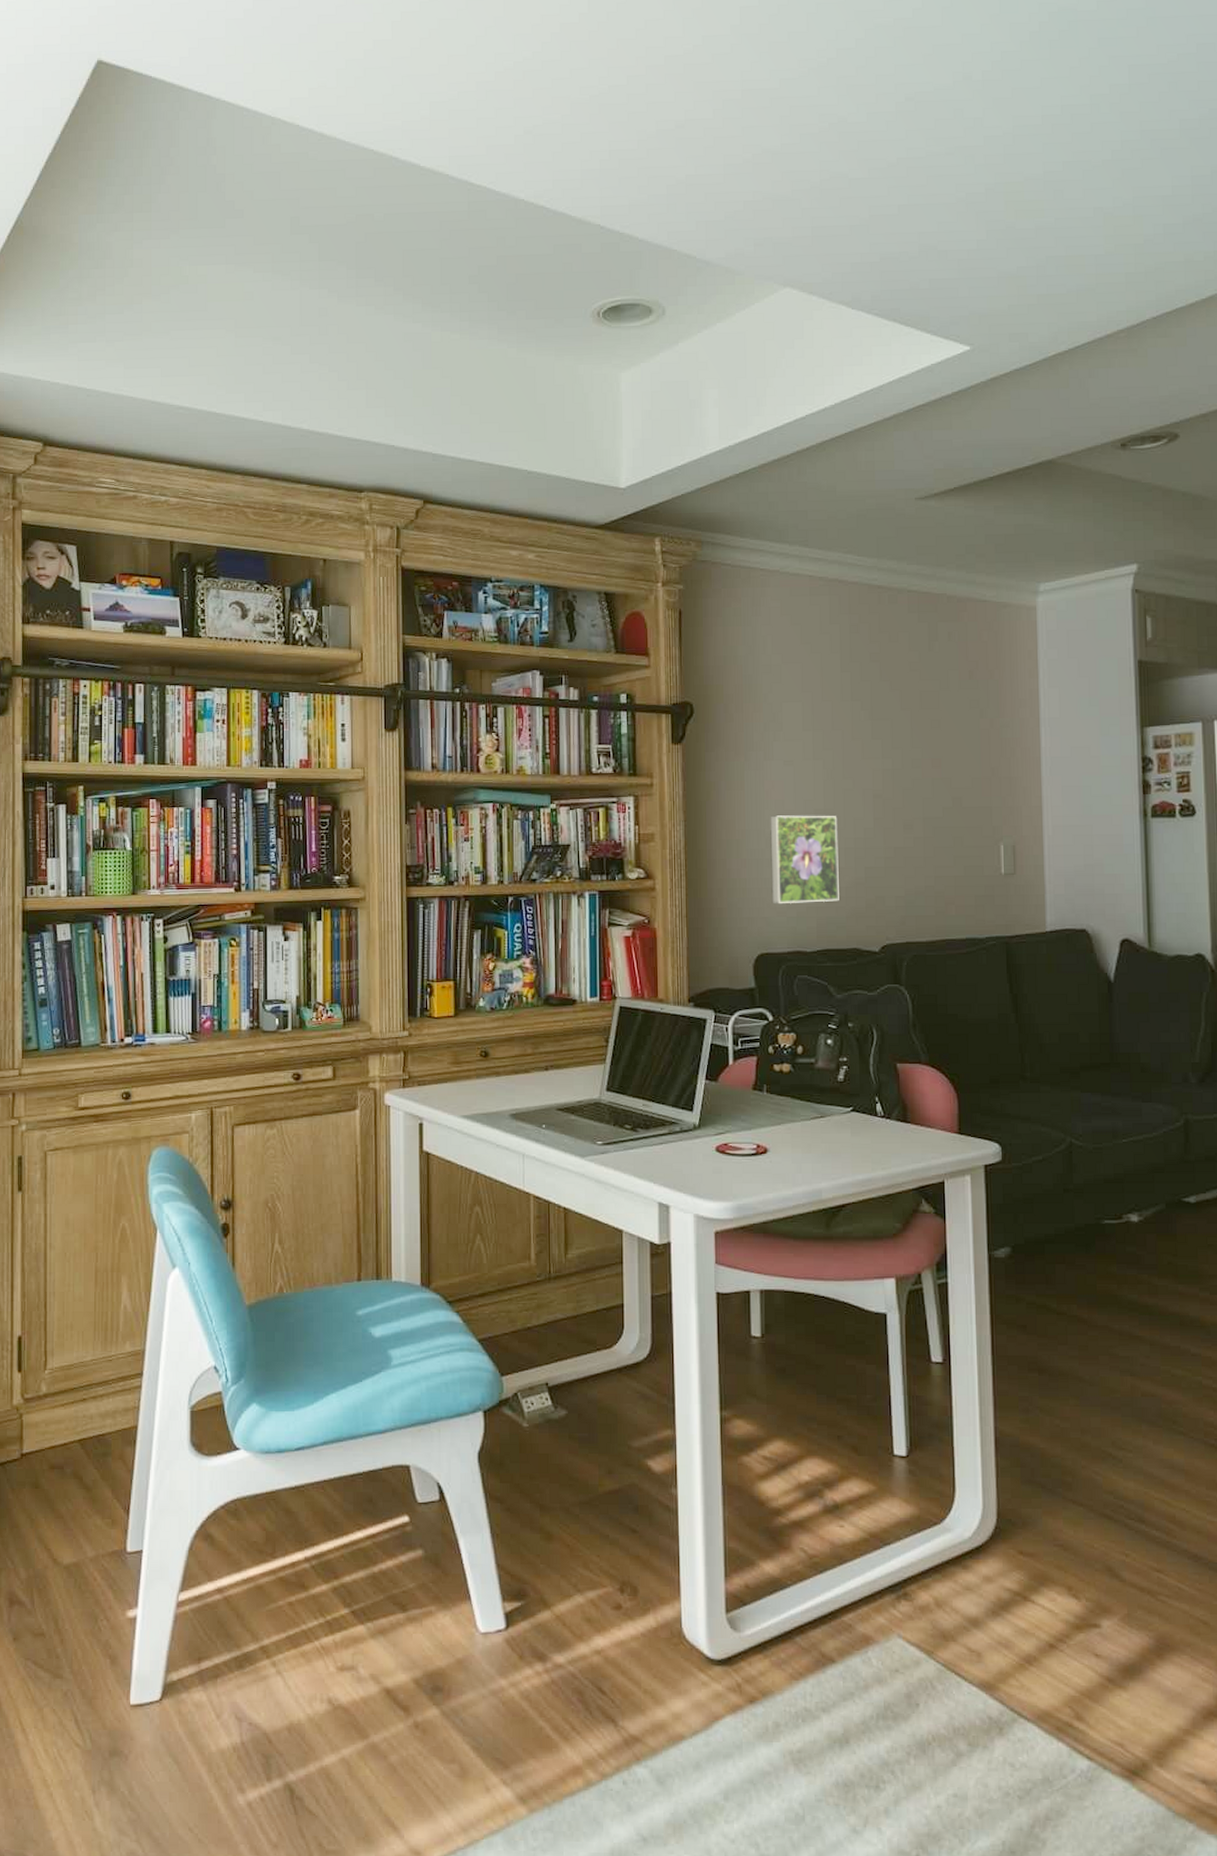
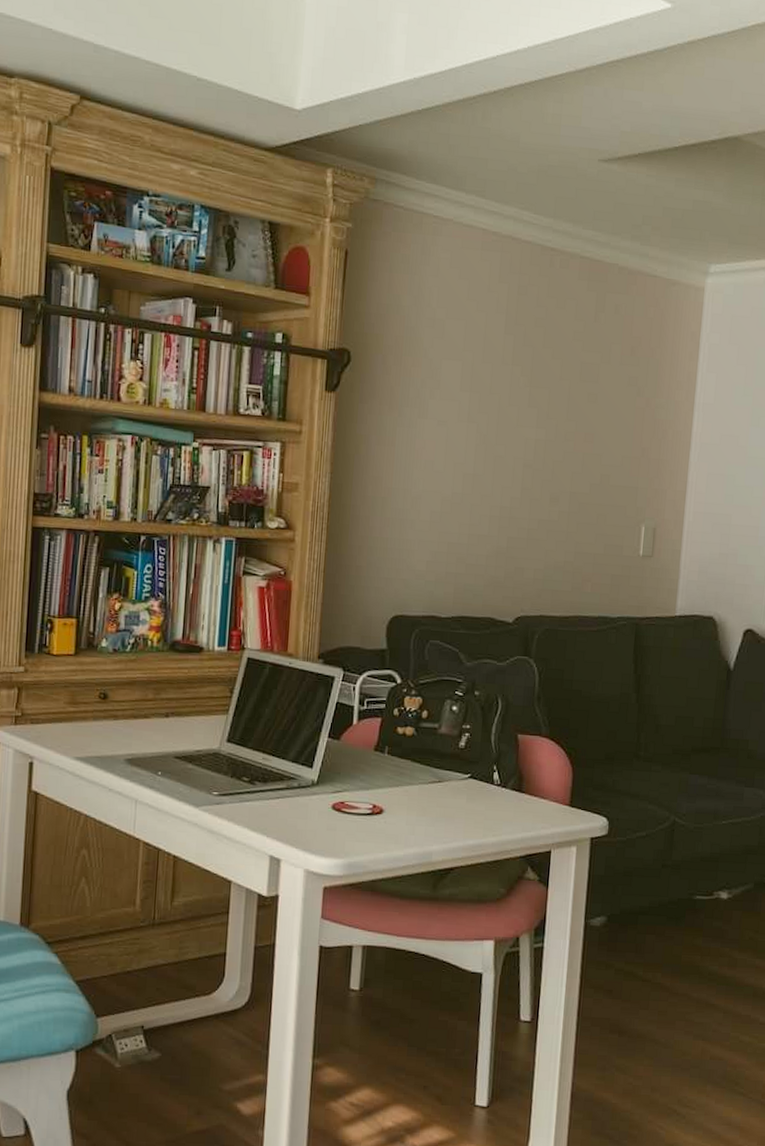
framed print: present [770,815,839,904] -> none [411,476,486,569]

